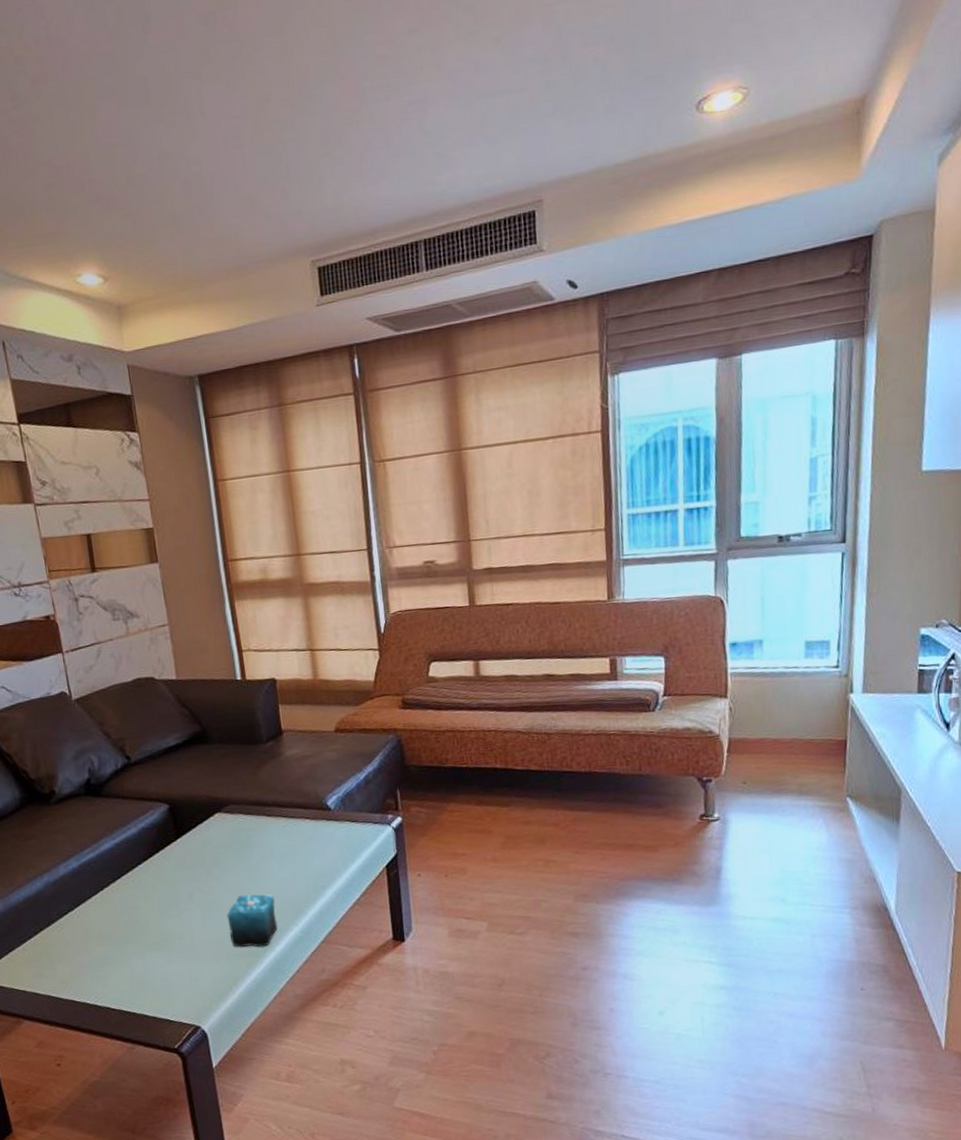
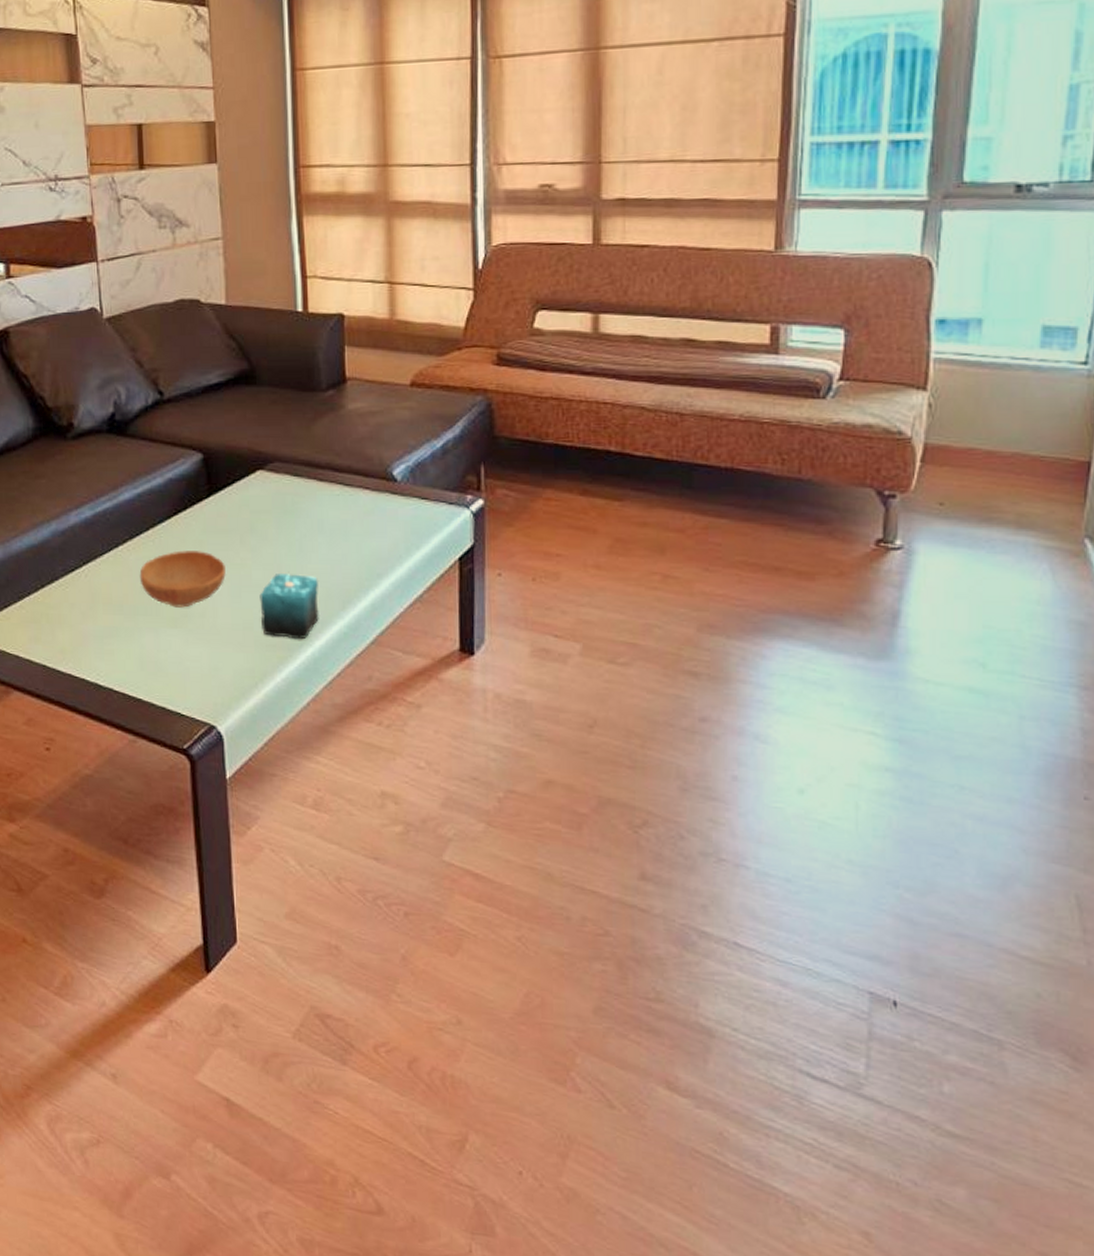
bowl: none [123,884,197,934] -> present [139,550,226,608]

